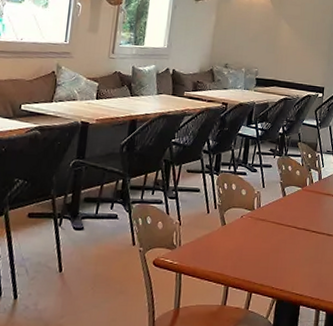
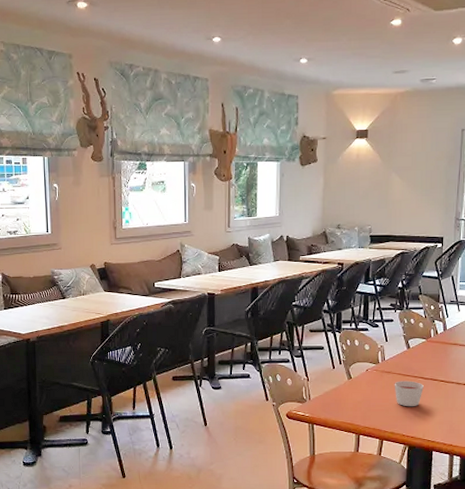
candle: none [267,229,296,258] -> present [394,381,424,407]

